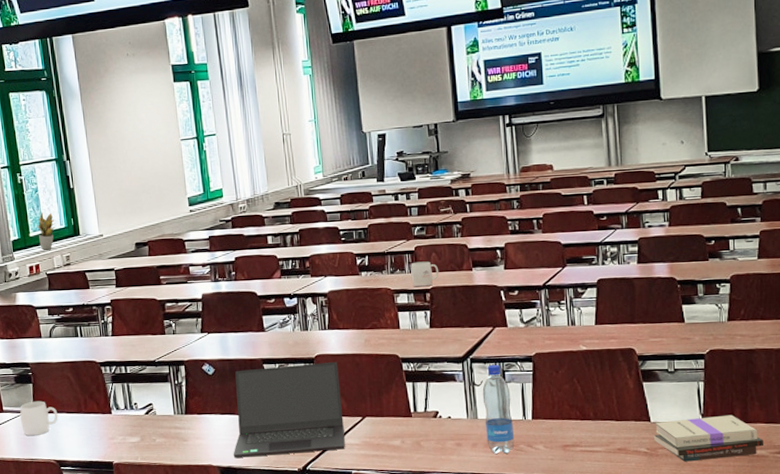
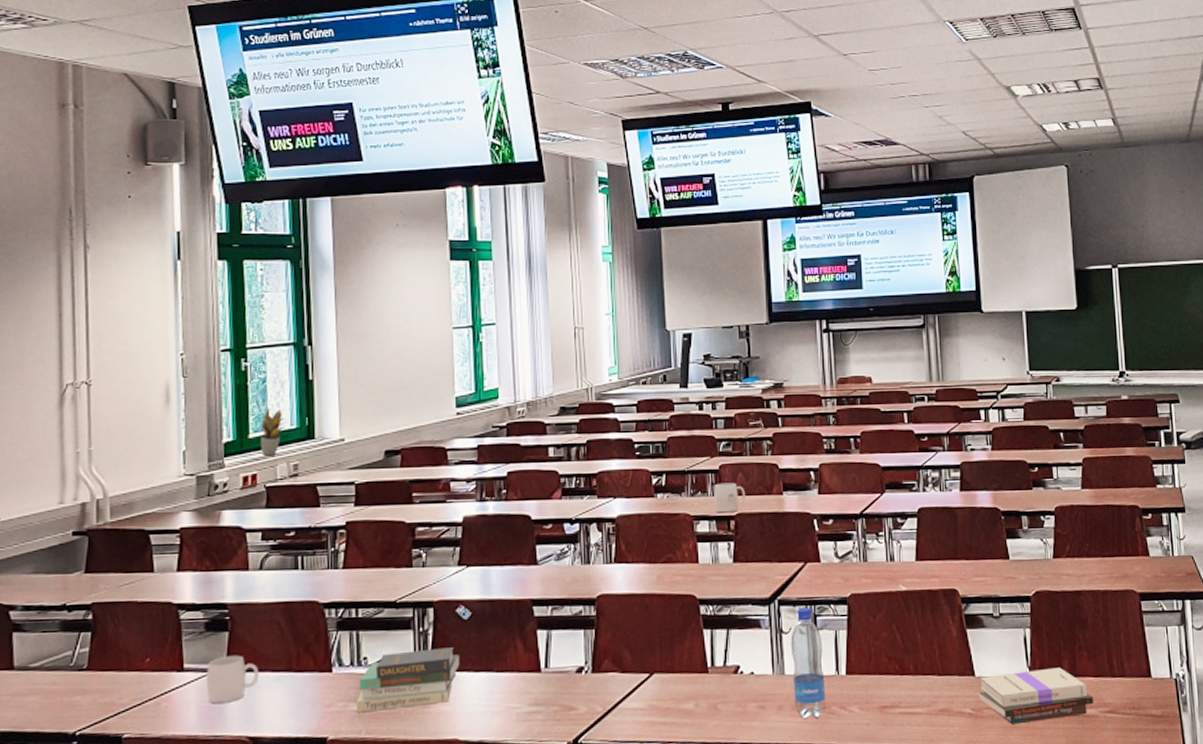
books: none [131,396,209,444] -> present [355,647,460,713]
laptop: present [233,361,345,458] -> none [486,603,627,729]

